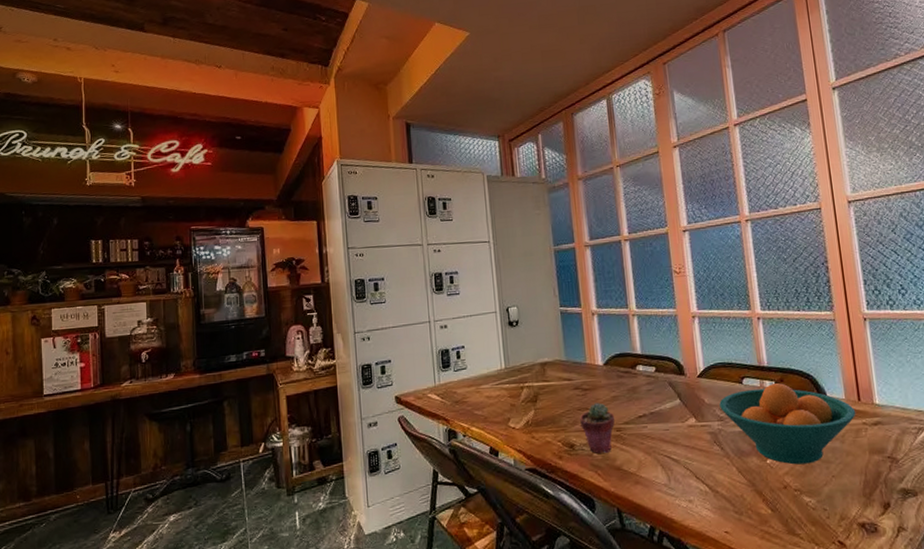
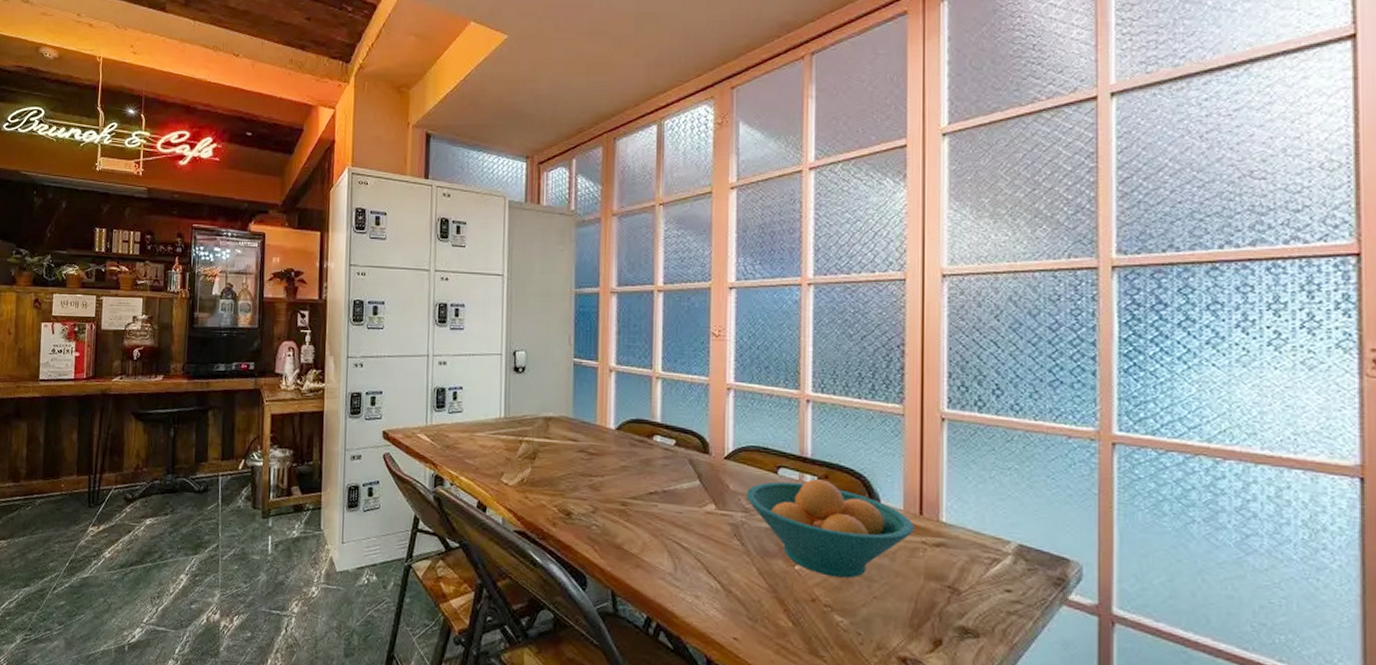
potted succulent: present [580,402,615,453] -> none [581,470,622,527]

